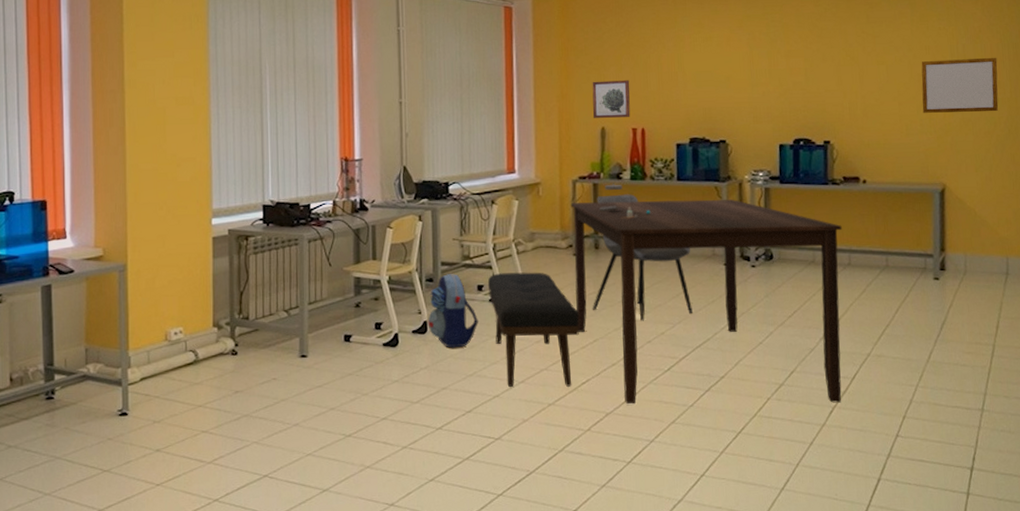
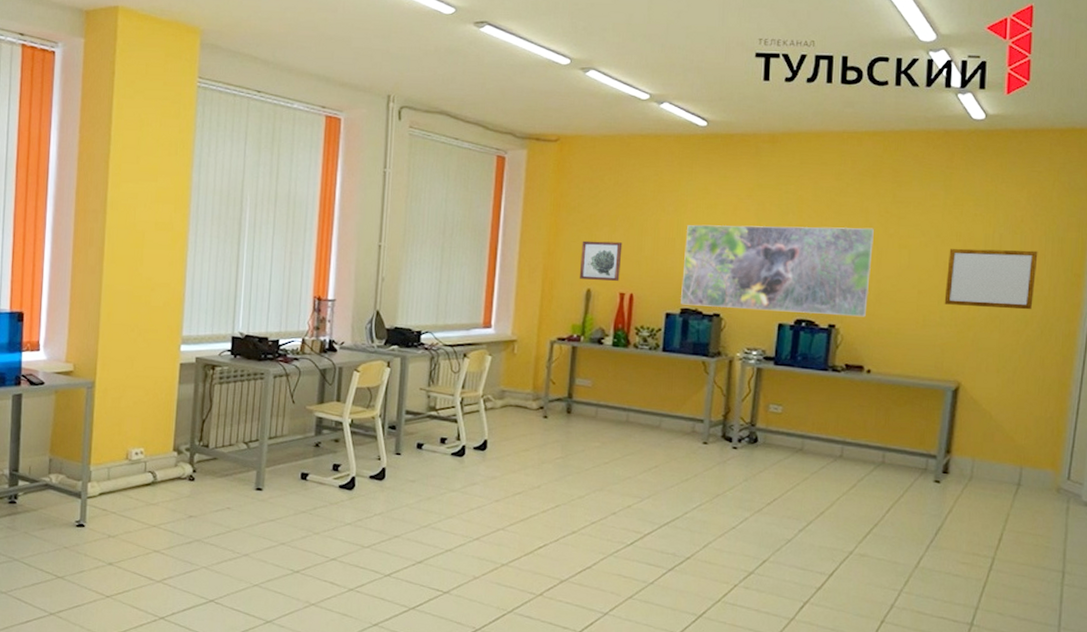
backpack: present [427,273,478,348] -> none [386,422,438,498]
dining table: present [487,183,842,405] -> none [451,347,838,599]
dining chair: present [592,194,693,321] -> none [557,360,668,492]
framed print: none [687,48,856,135] -> present [681,224,874,317]

